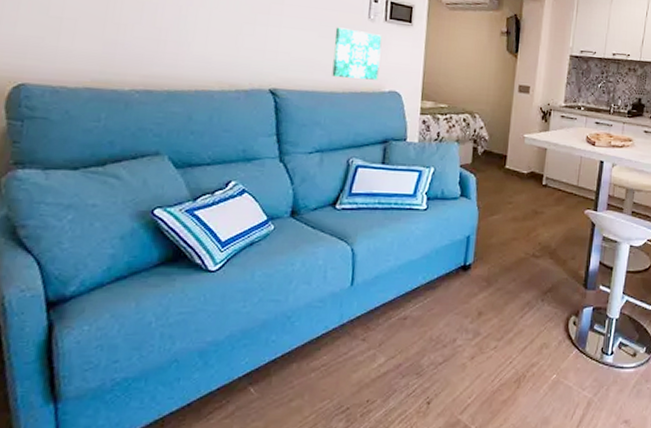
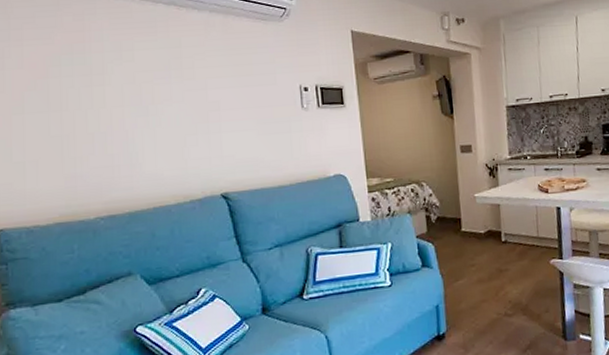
wall art: present [332,27,382,80] -> none [272,121,321,171]

